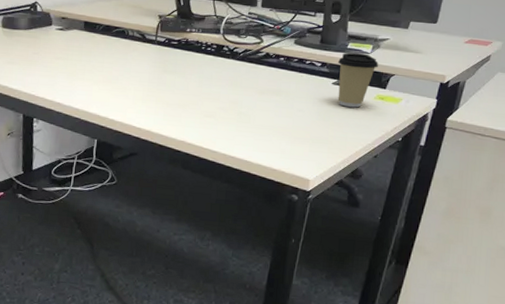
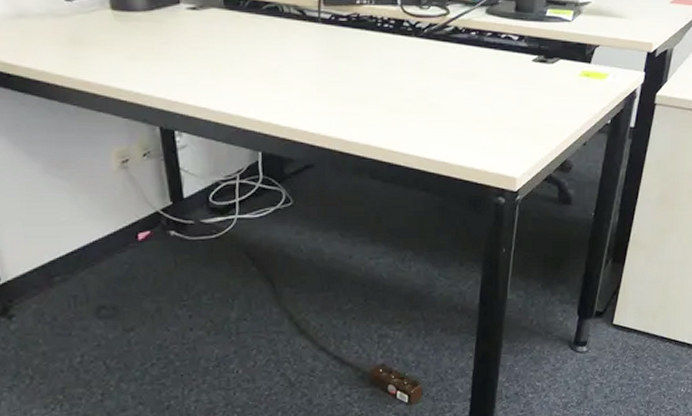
coffee cup: present [337,52,379,108] -> none [536,21,582,88]

